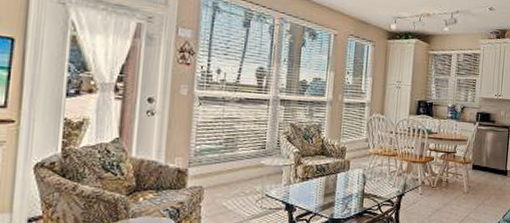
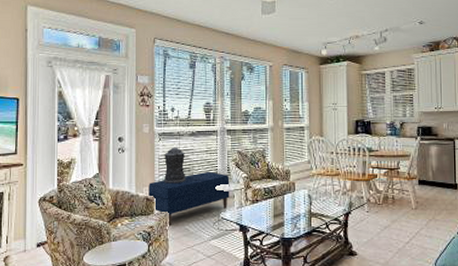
bench: none [181,143,279,203] -> present [148,171,230,226]
incense holder: none [200,114,229,155] -> present [163,147,186,184]

